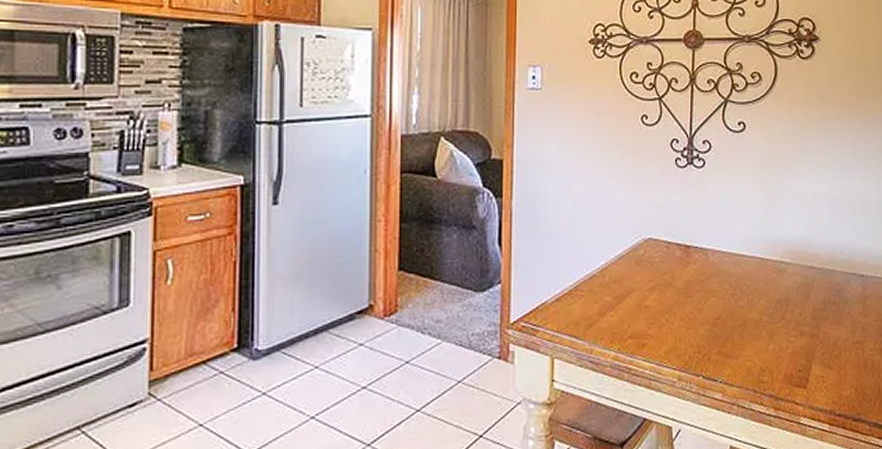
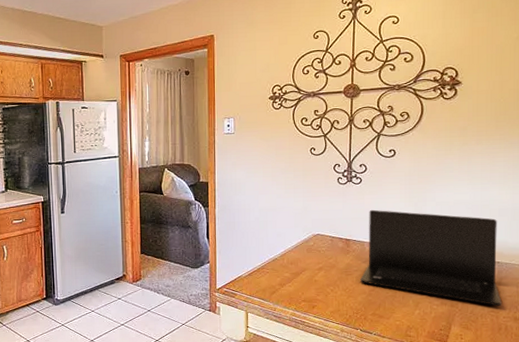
laptop: none [703,203,867,335] -> present [360,209,502,306]

